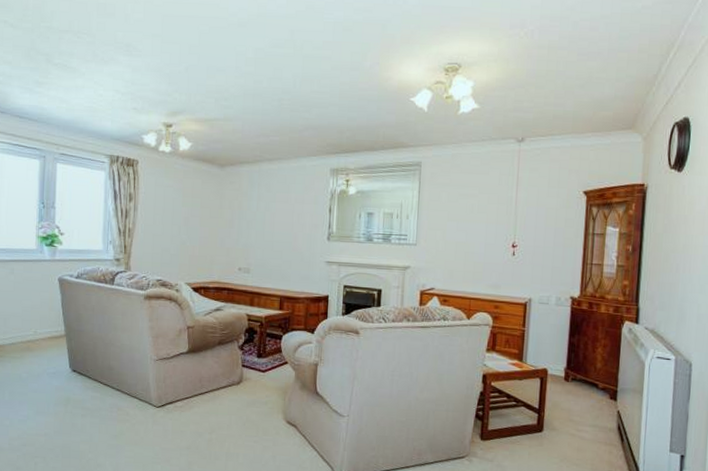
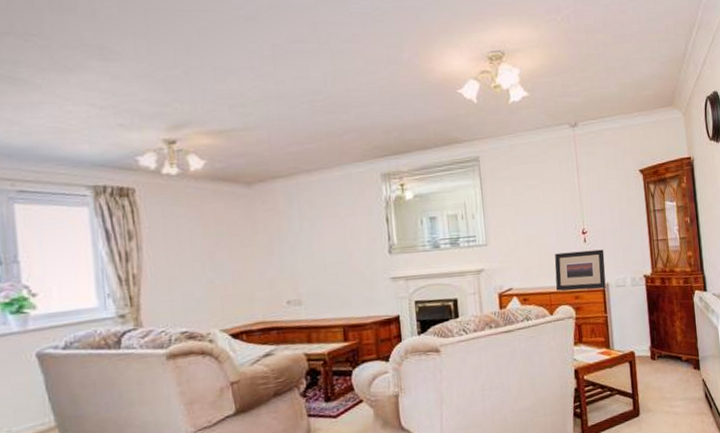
picture frame: none [477,262,532,303] -> present [554,249,606,291]

